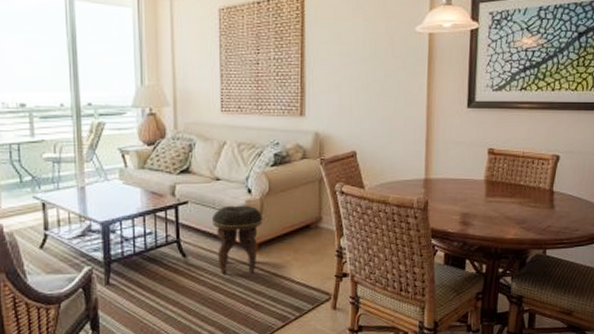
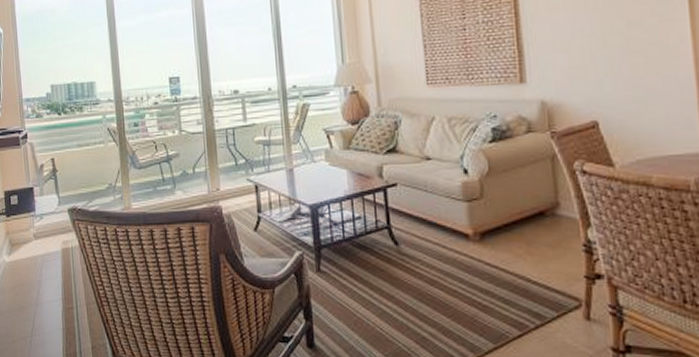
footstool: present [211,205,263,274] -> none [424,187,484,267]

